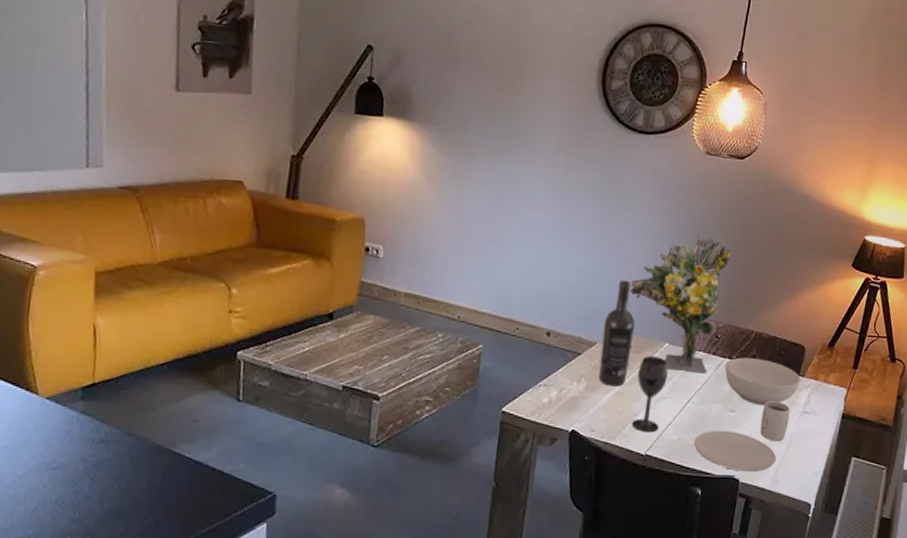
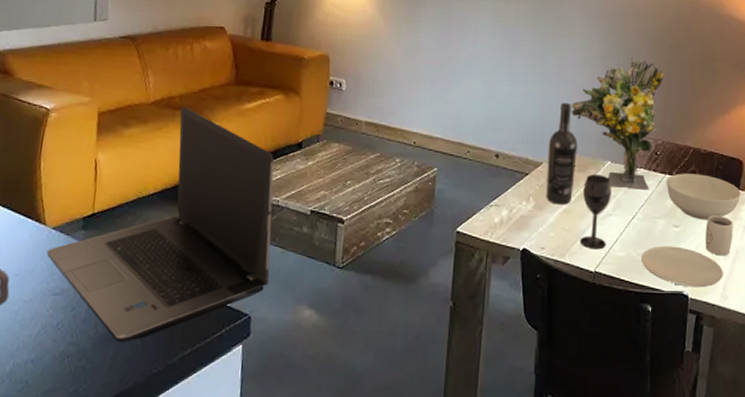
laptop computer: none [41,269,302,519] -> present [47,106,274,342]

